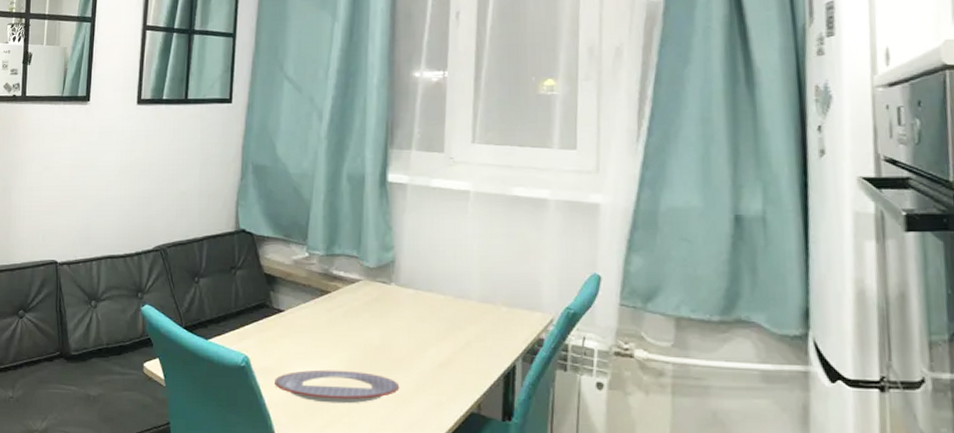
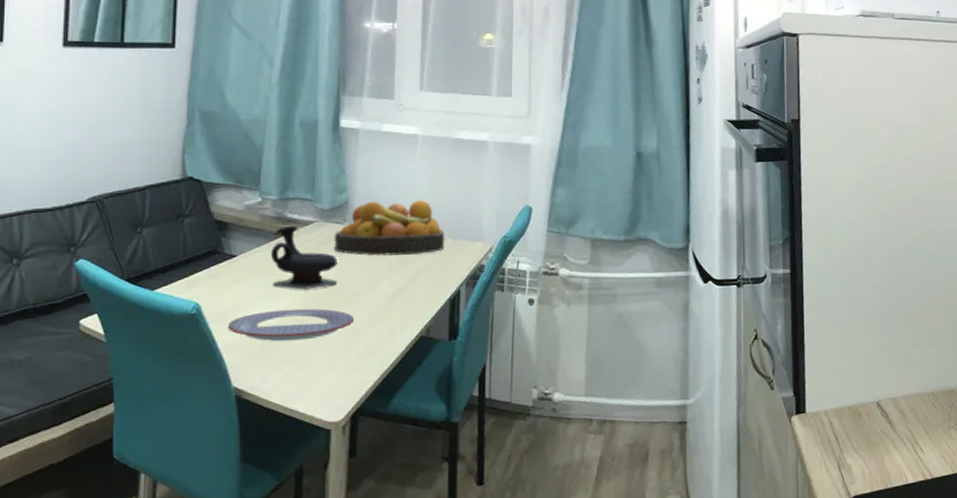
teapot: none [317,282,383,351] -> present [271,225,338,290]
fruit bowl: none [380,261,499,323] -> present [334,200,445,256]

